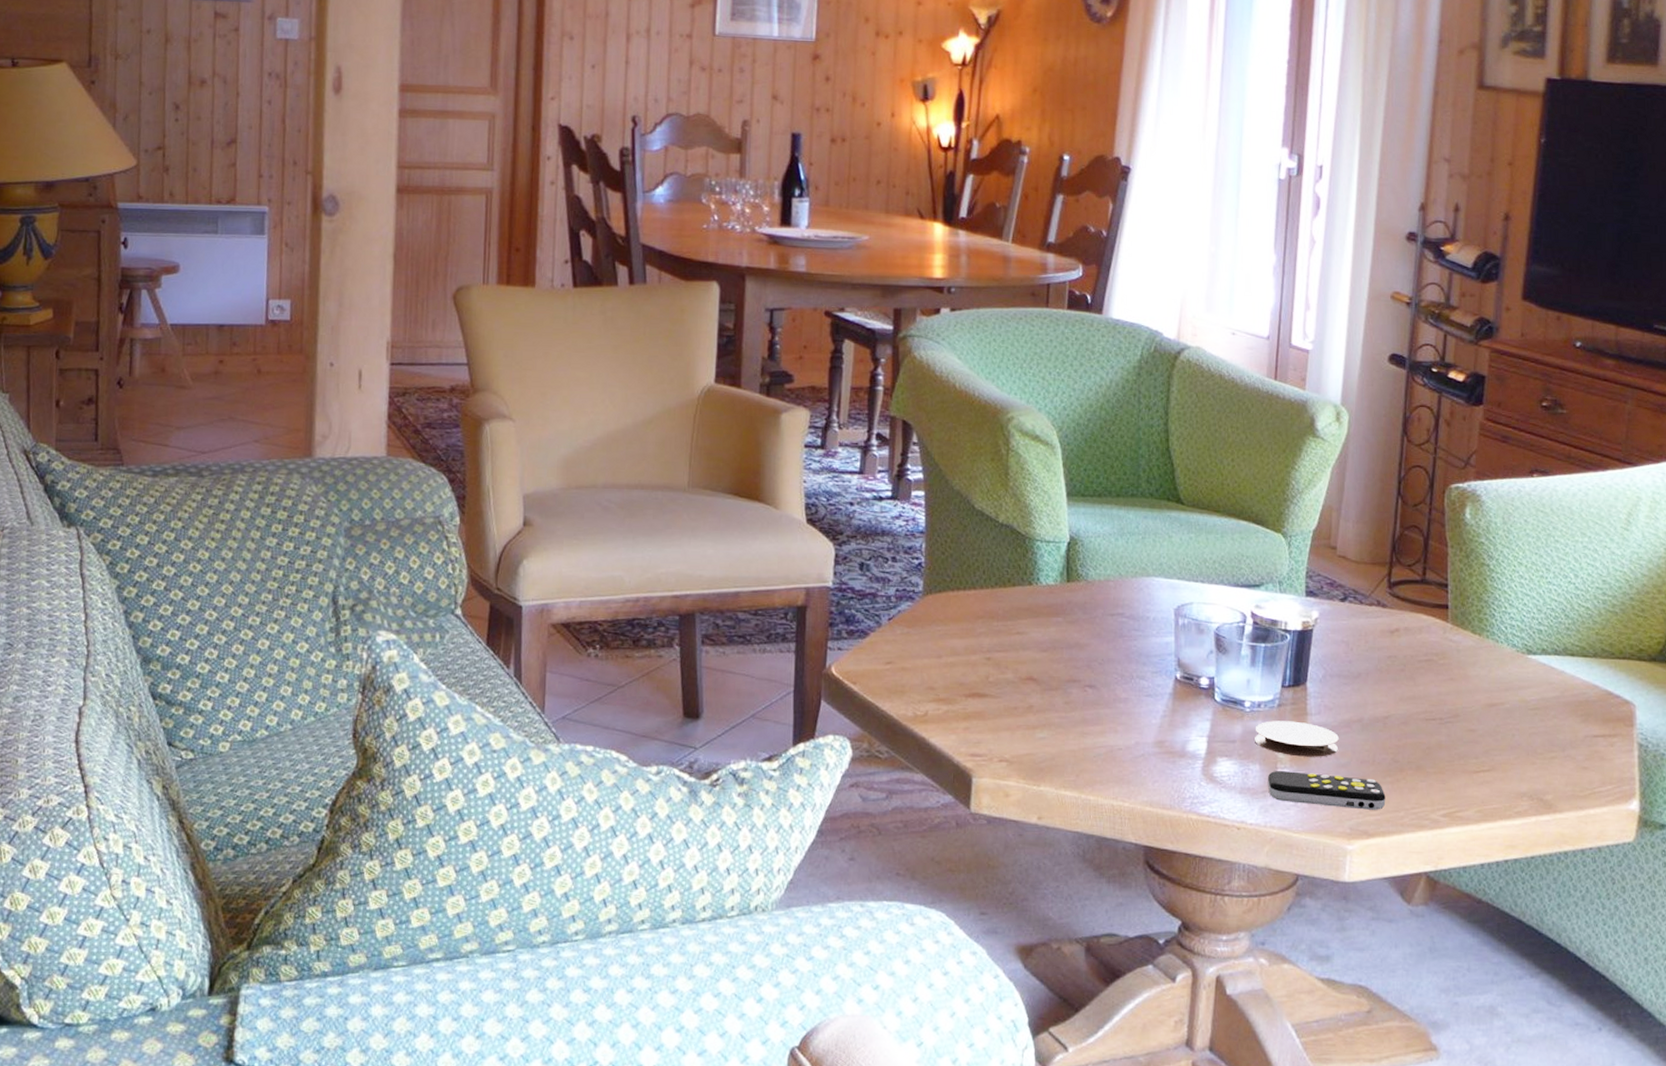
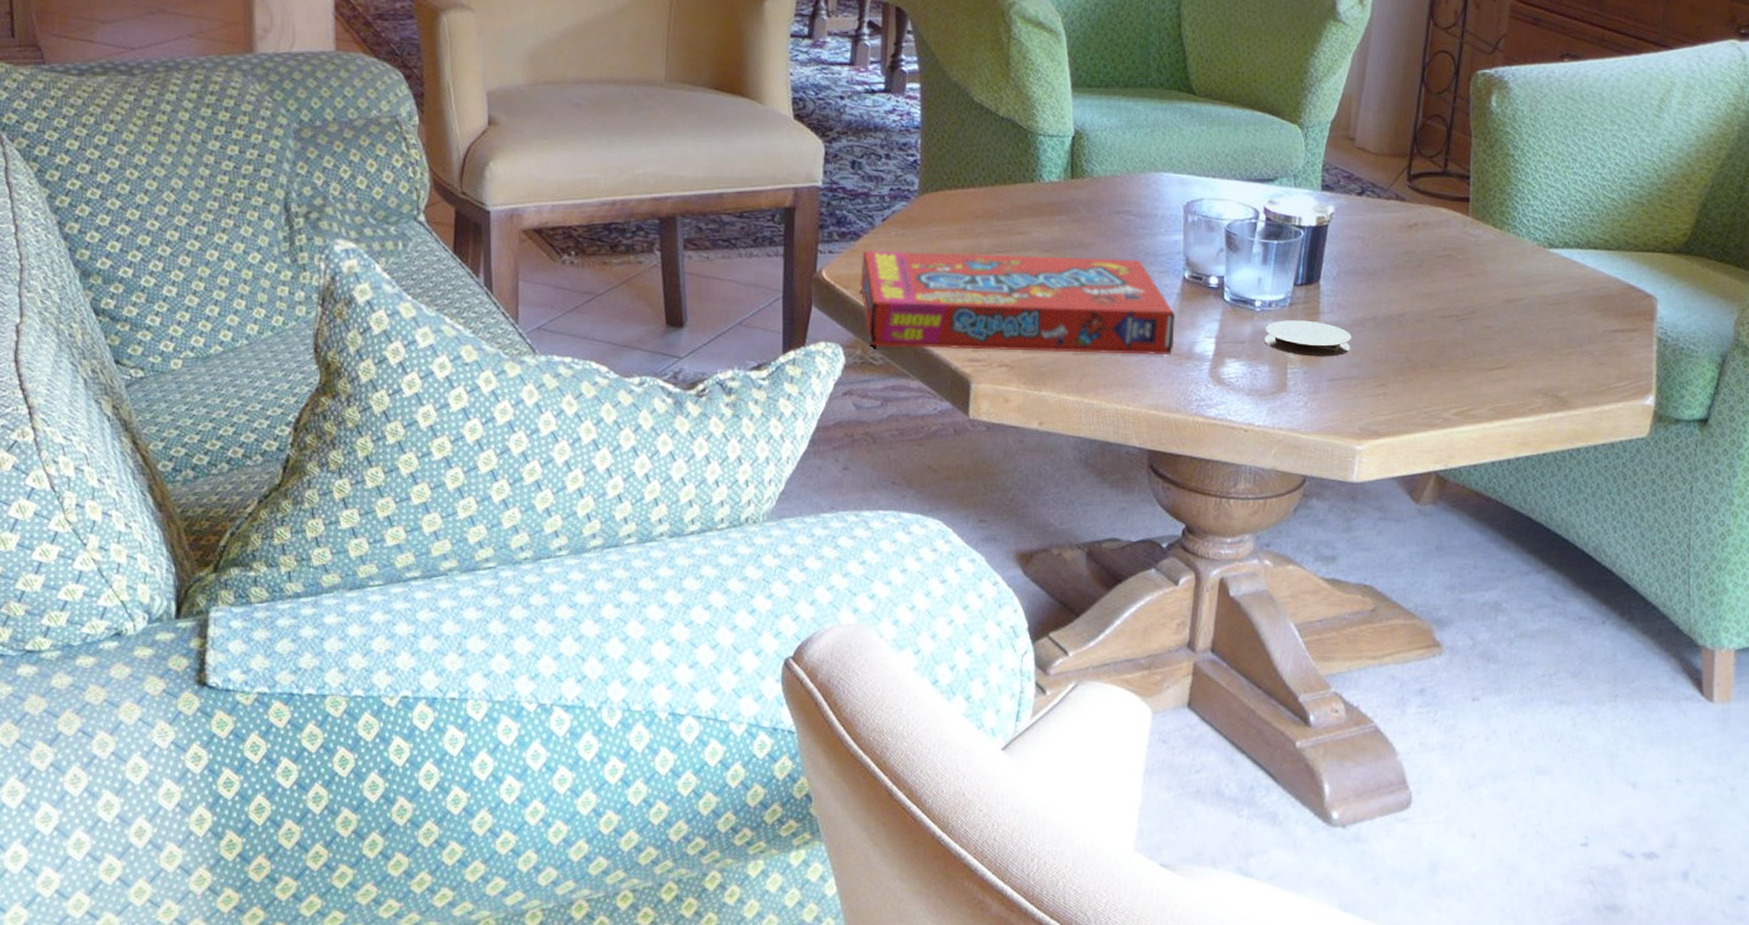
snack box: none [867,647,1169,754] -> present [860,250,1176,356]
remote control: present [1267,771,1386,810] -> none [1276,372,1398,410]

